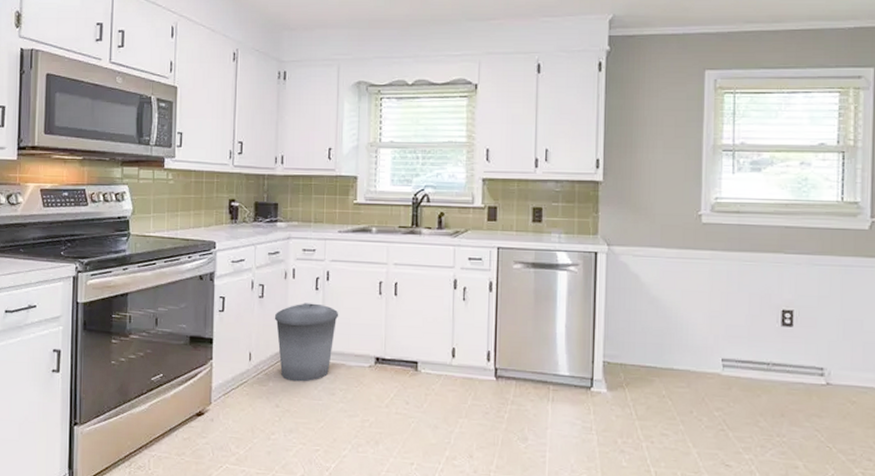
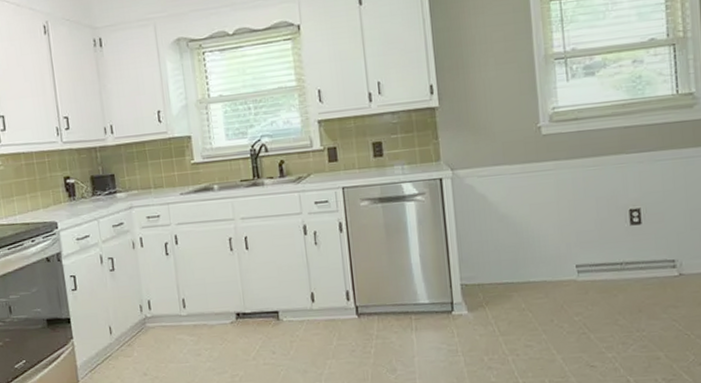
trash can: present [274,303,339,382] -> none [128,268,194,349]

